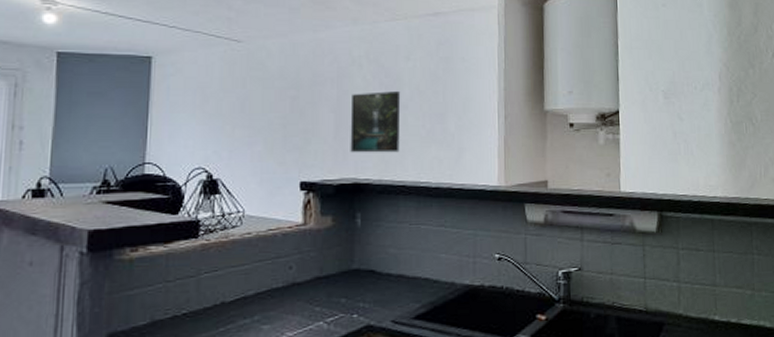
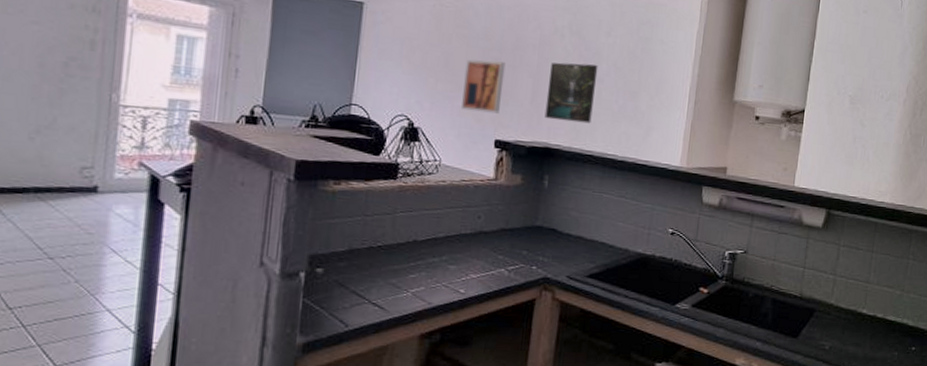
wall art: none [262,100,304,155] -> present [462,59,506,114]

